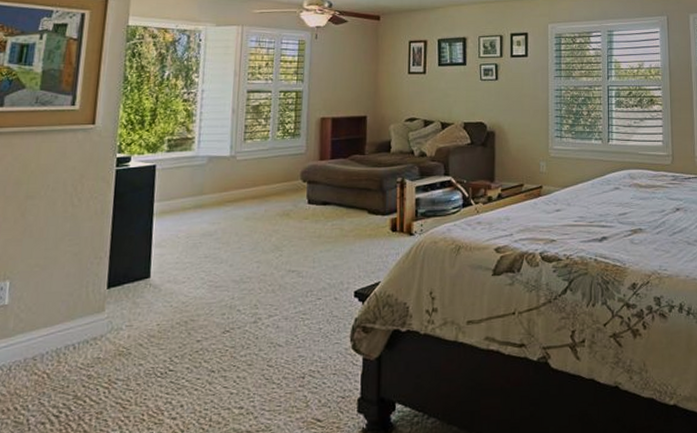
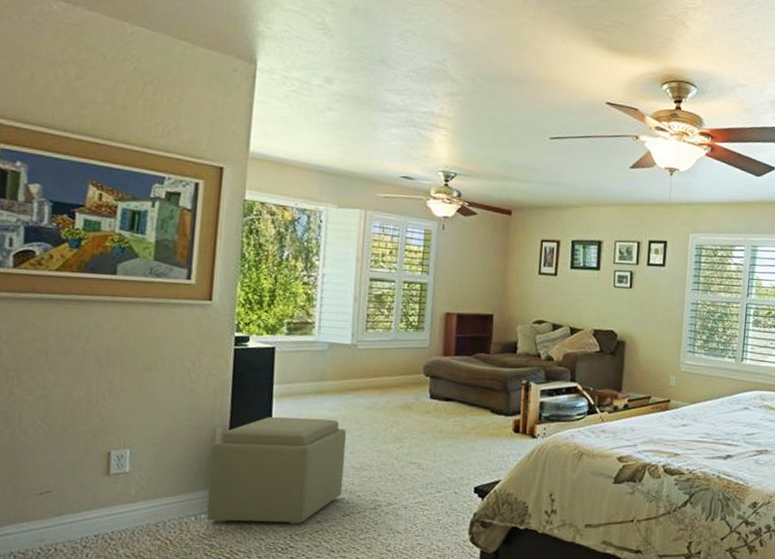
ottoman: none [85,233,227,350] -> present [206,416,347,525]

